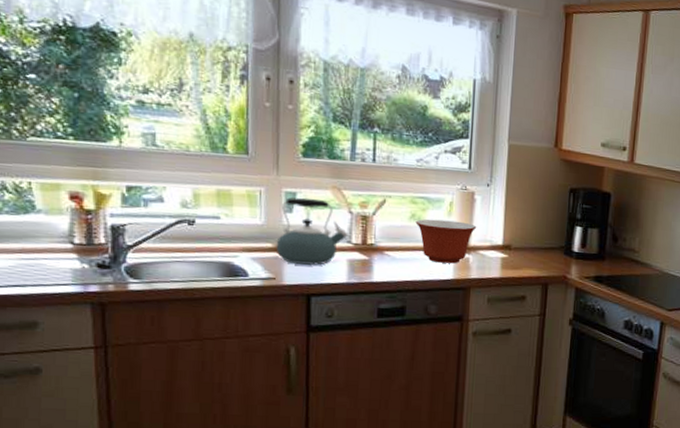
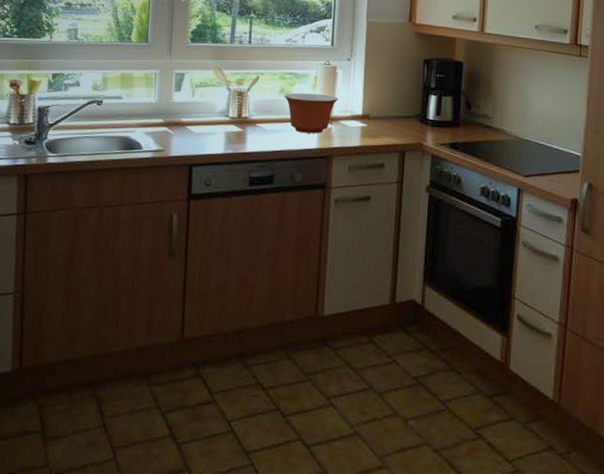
kettle: present [276,197,348,265] -> none [165,77,226,138]

